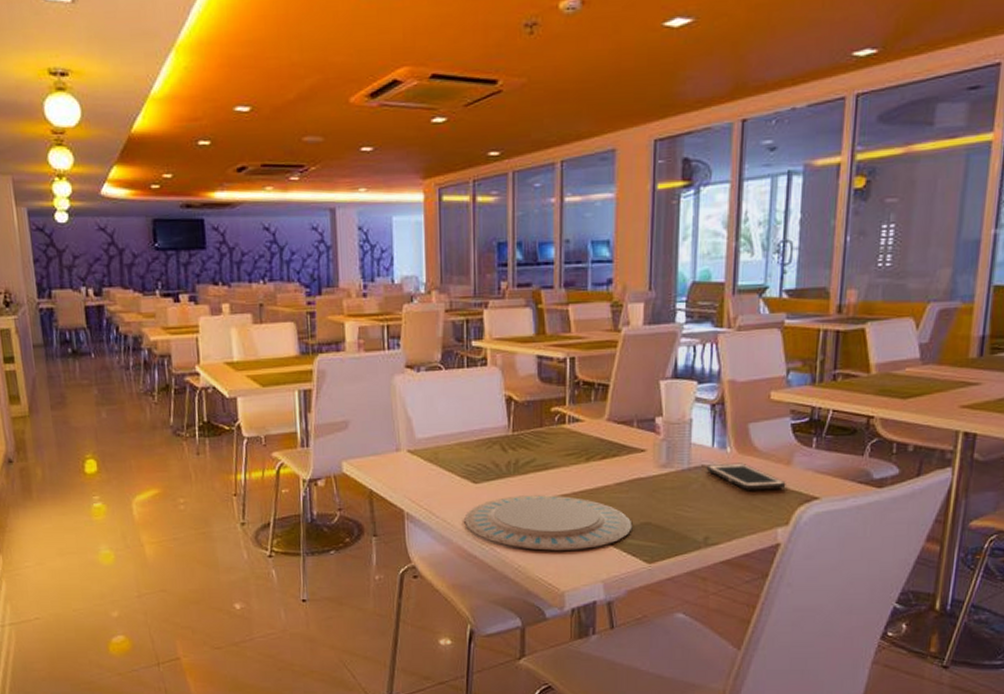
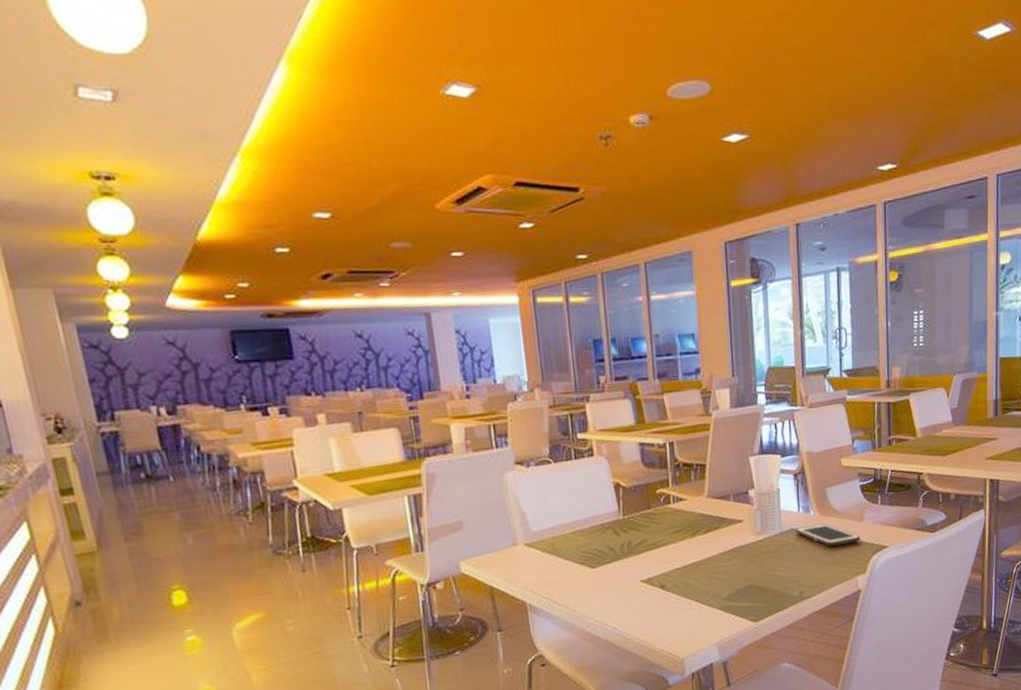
plate: present [464,495,633,551] -> none [585,570,738,624]

